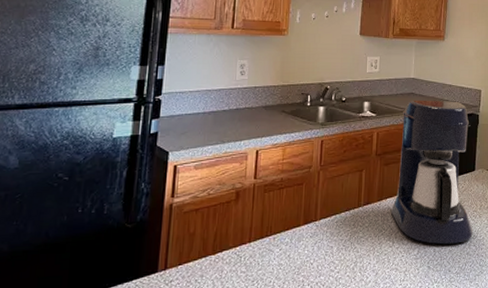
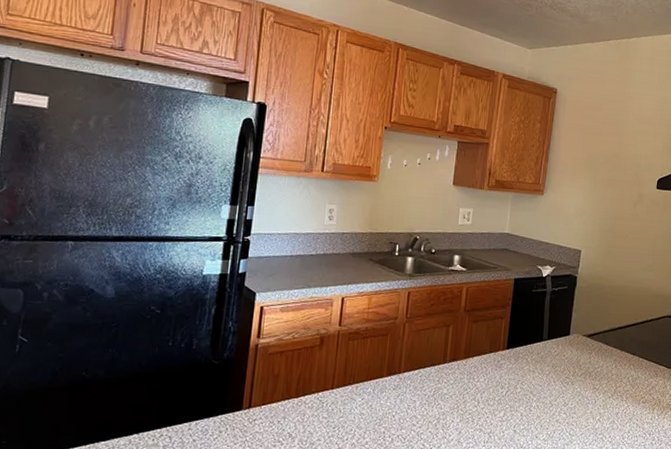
coffee maker: present [390,100,473,245] -> none [477,256,566,410]

